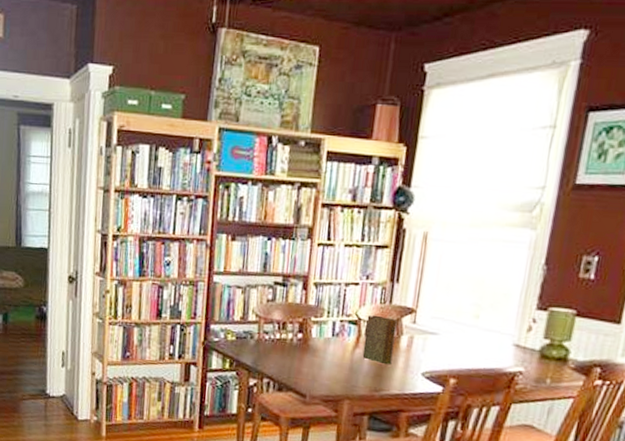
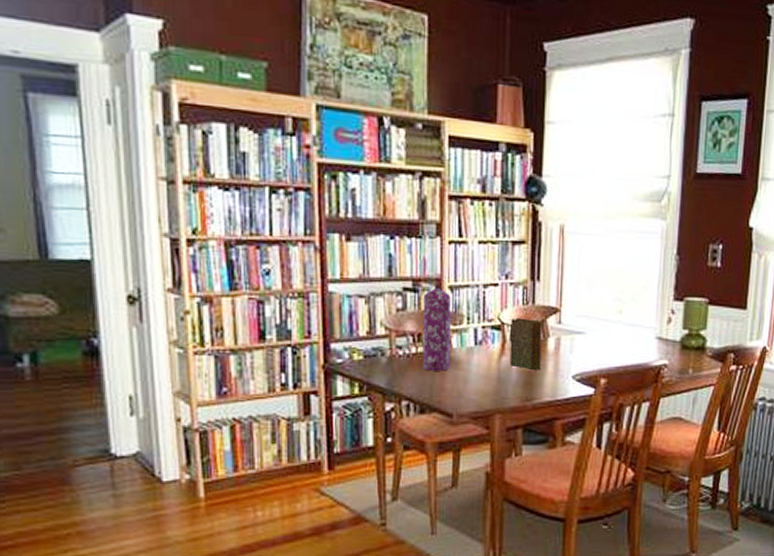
gas cylinder: none [284,280,315,357] -> present [422,284,451,371]

